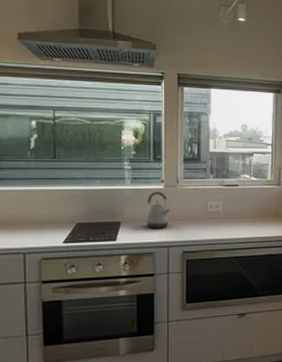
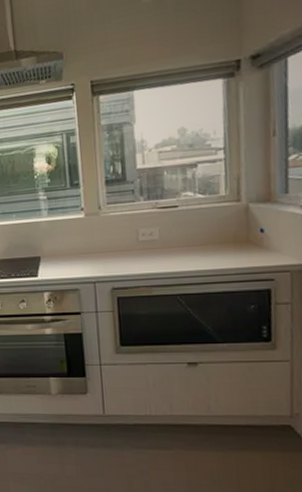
kettle: present [146,192,170,229] -> none [67,221,94,263]

